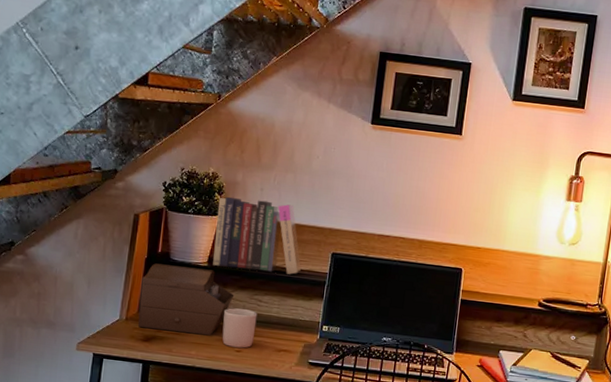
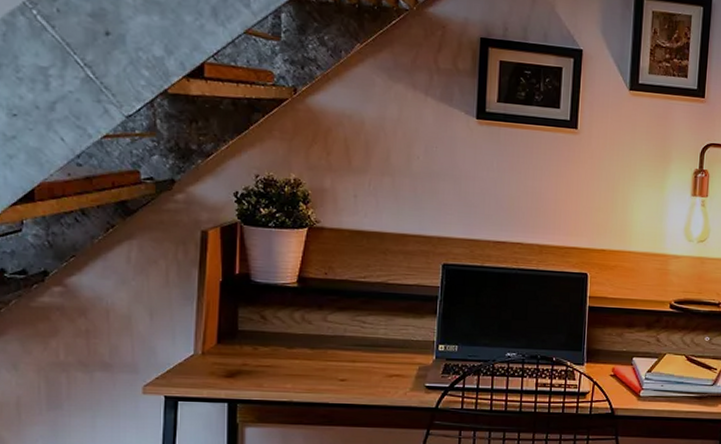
sewing box: present [137,263,235,336] -> none [217,287,333,366]
books: present [213,196,302,275] -> none [304,205,409,292]
mug: present [222,308,258,348] -> none [321,332,362,376]

